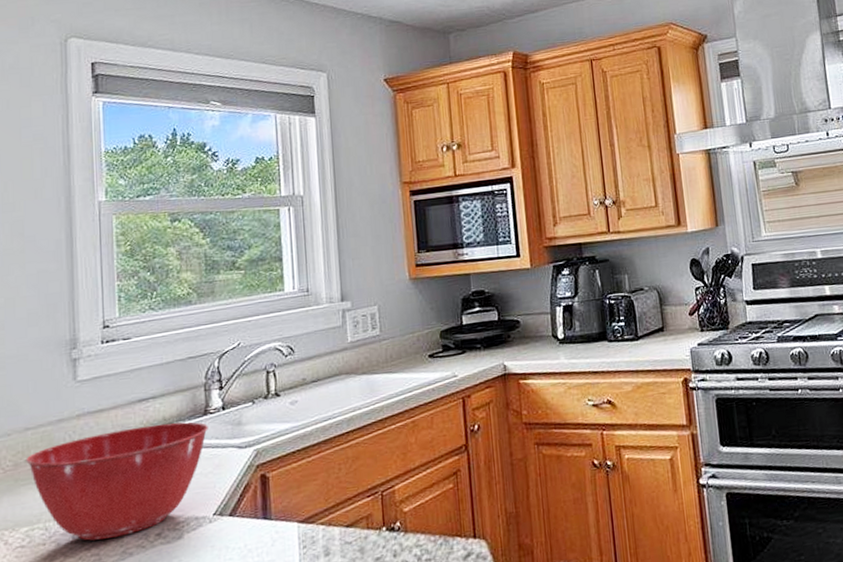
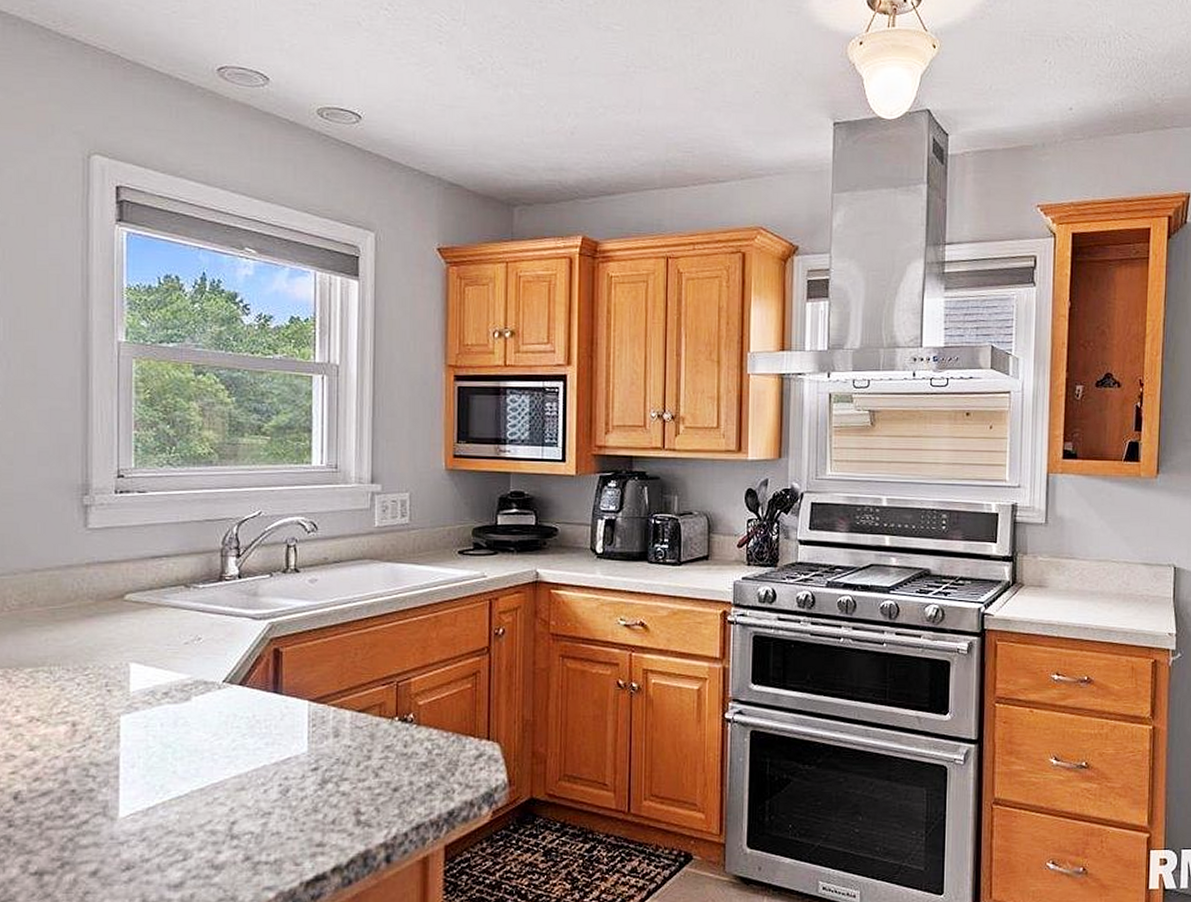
mixing bowl: present [26,422,208,541] -> none [32,584,222,690]

